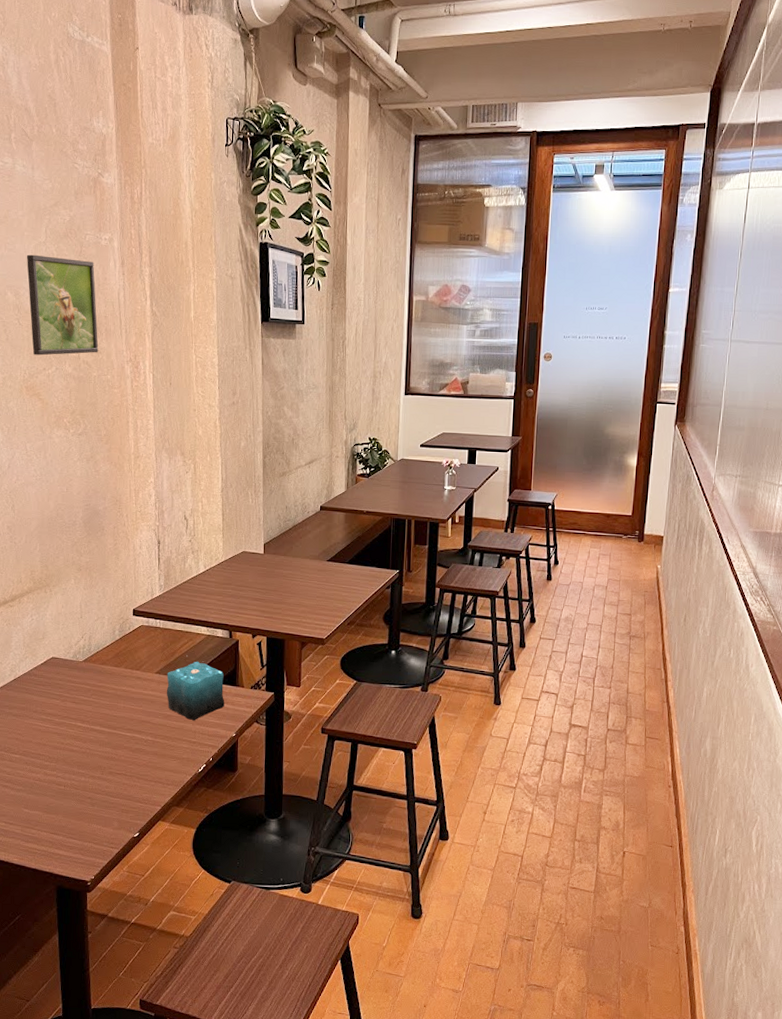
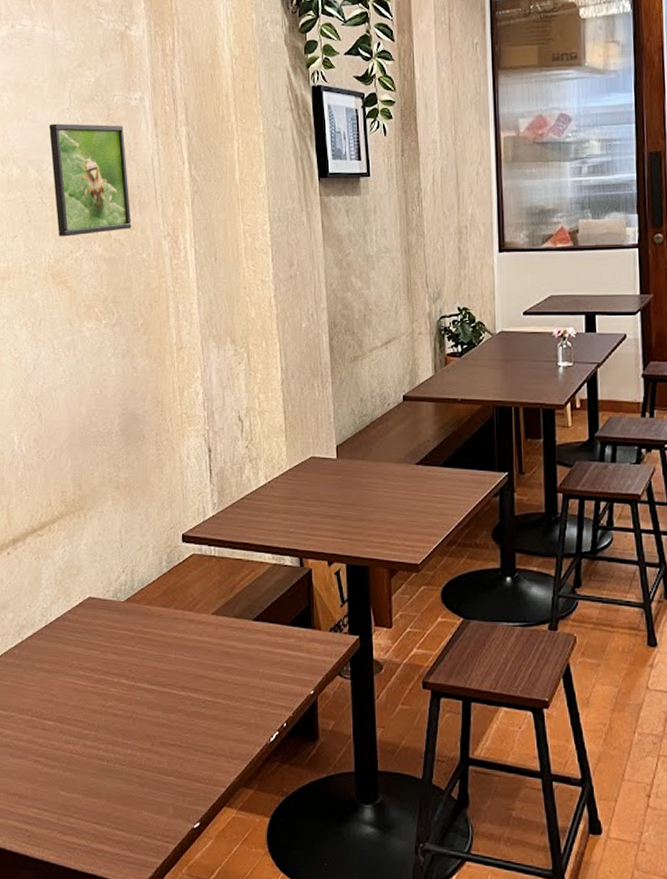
candle: present [166,655,225,721] -> none [226,590,298,675]

